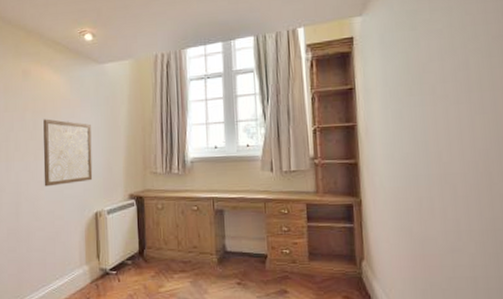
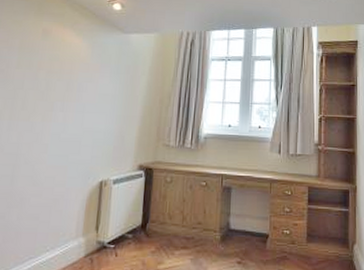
wall art: present [43,119,93,187] -> none [48,80,108,150]

